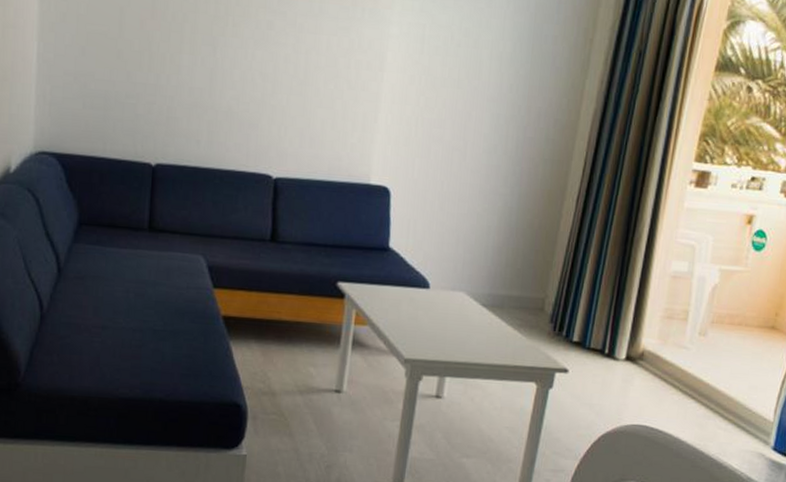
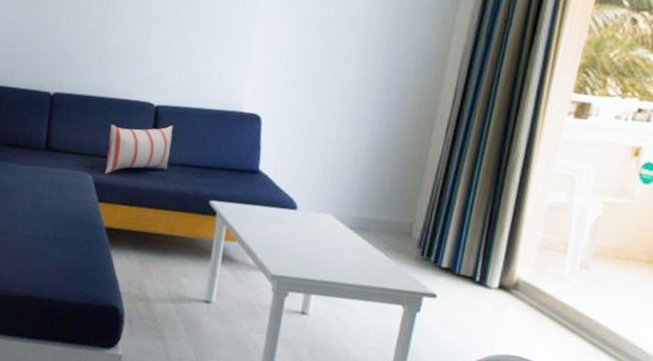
pillow: none [219,199,295,256] -> present [105,124,173,174]

